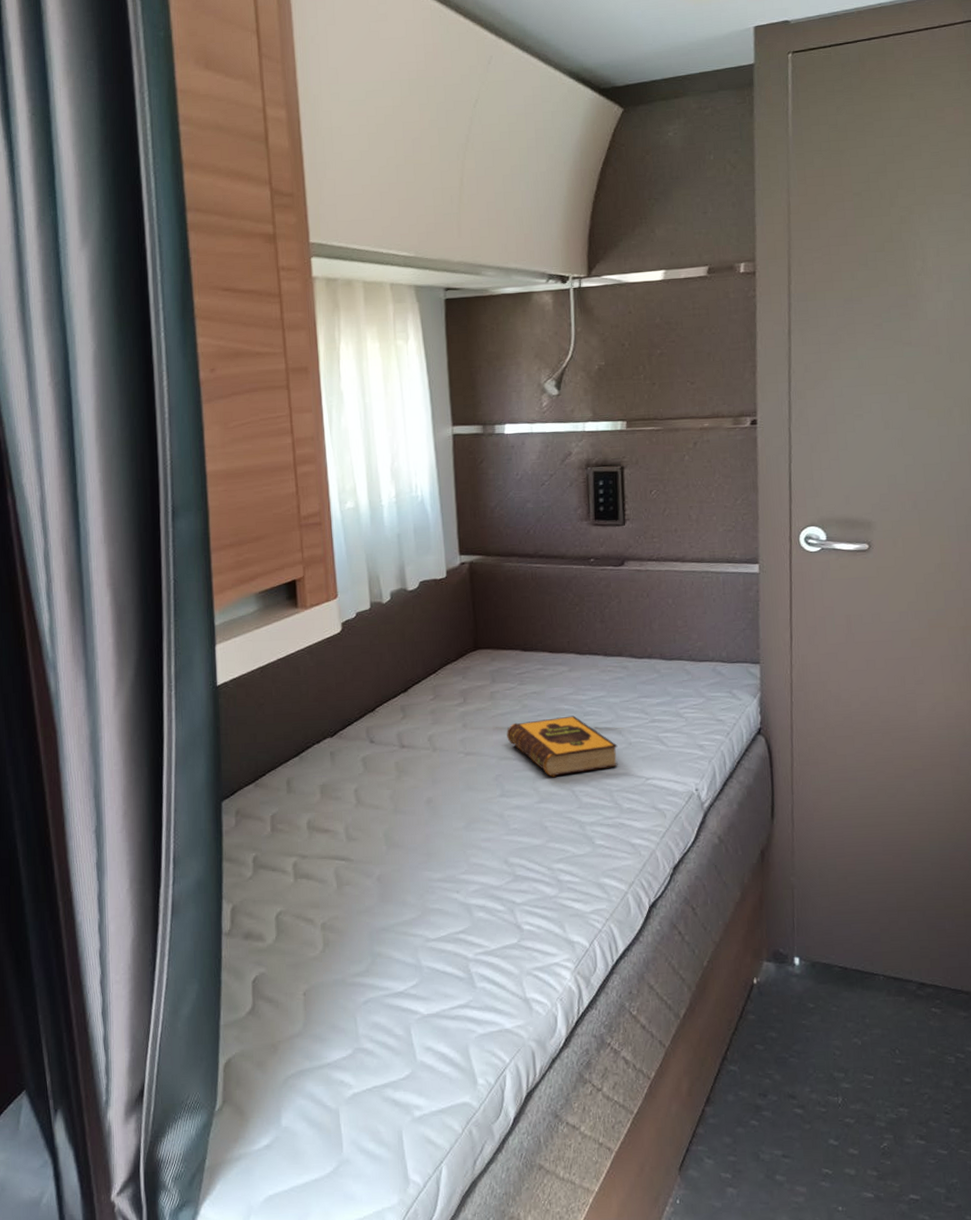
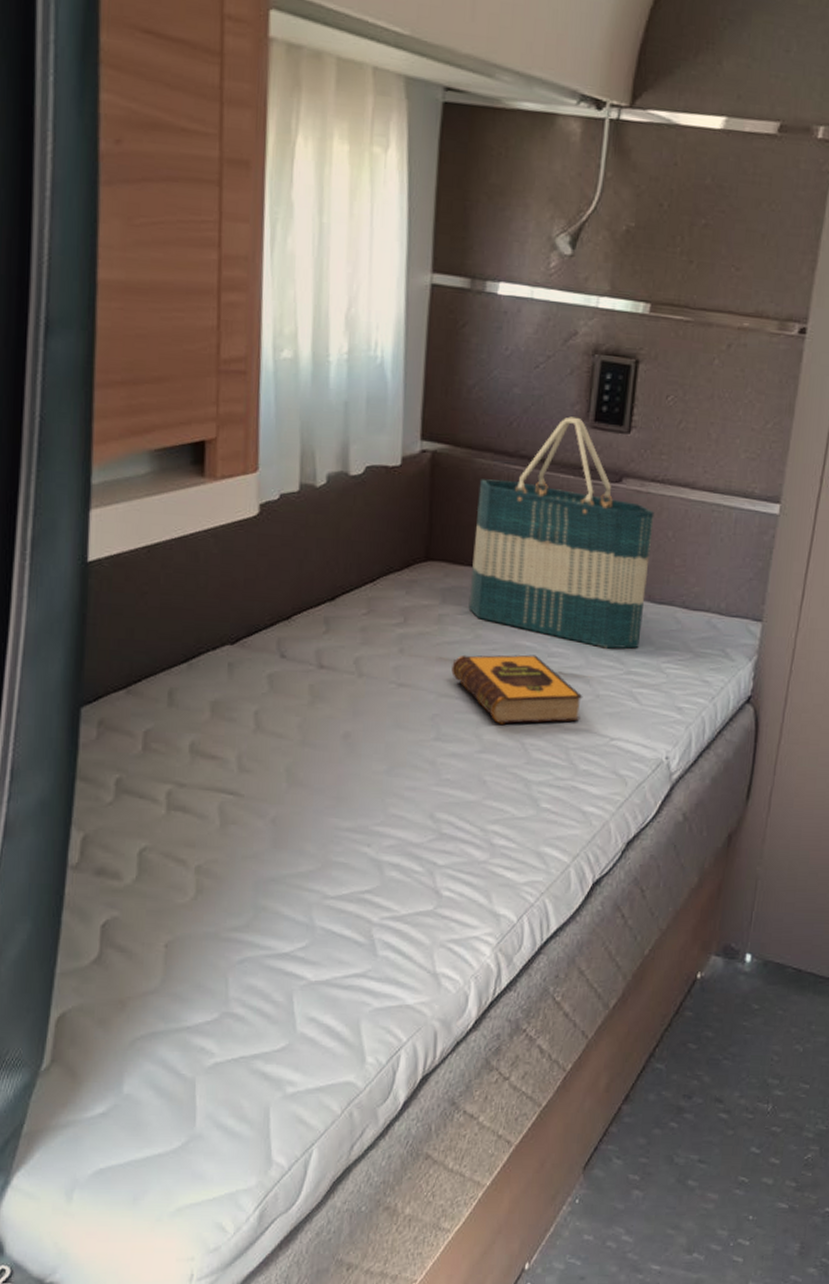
tote bag: none [510,519,659,703] -> present [468,416,655,649]

